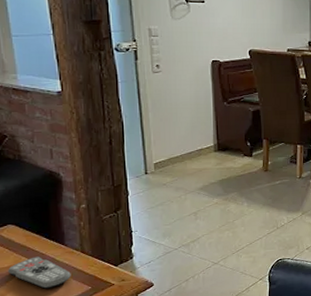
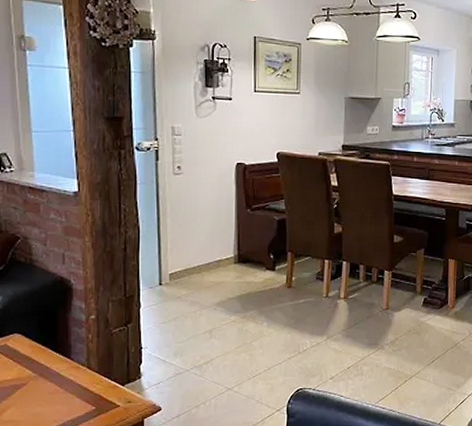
remote control: present [8,256,71,289] -> none [11,370,75,406]

